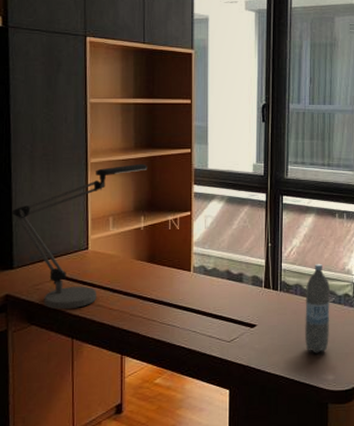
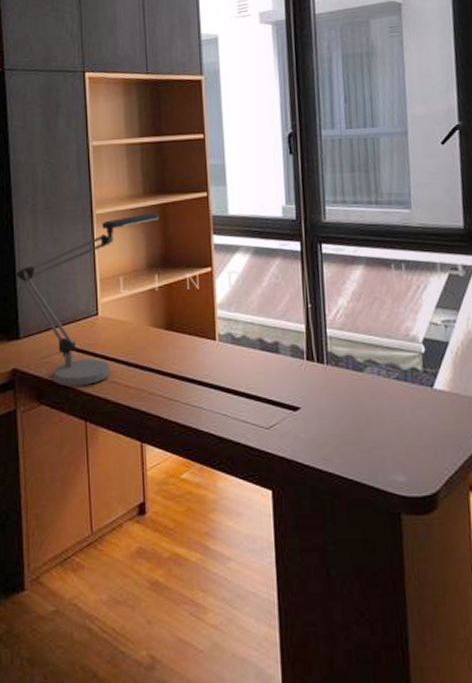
water bottle: present [305,263,330,353] -> none [359,328,396,446]

